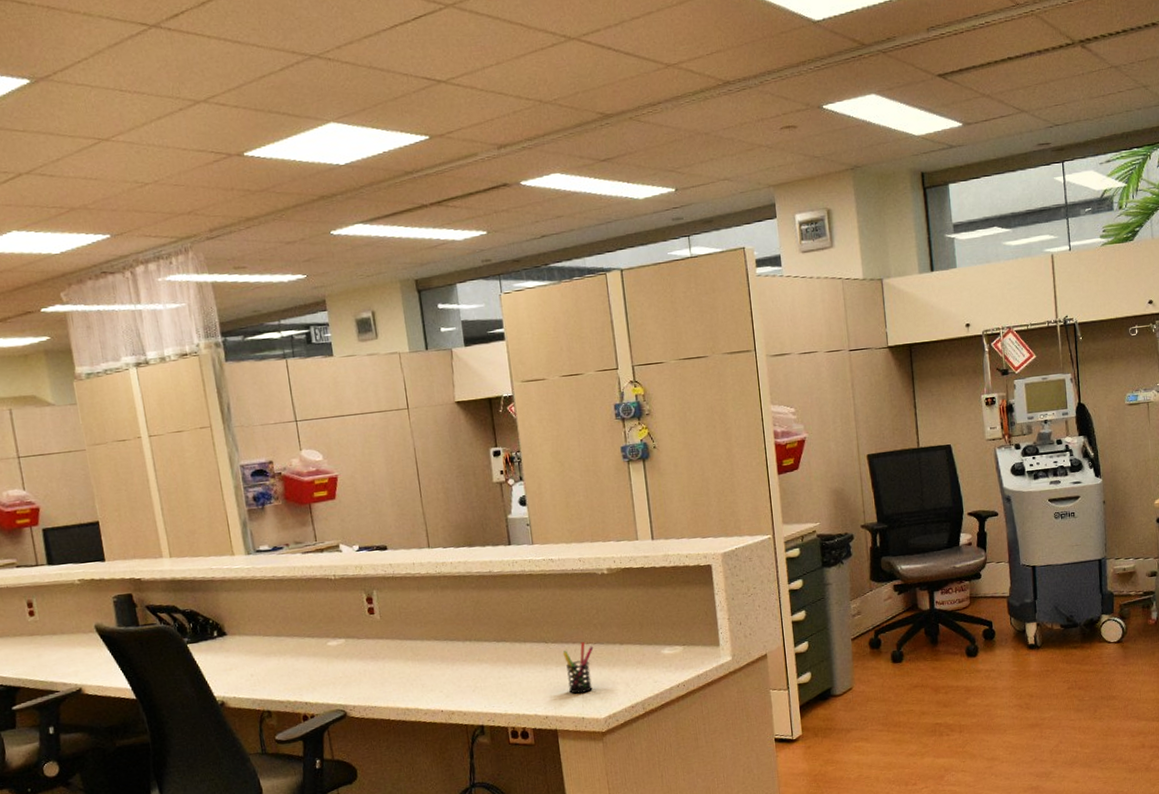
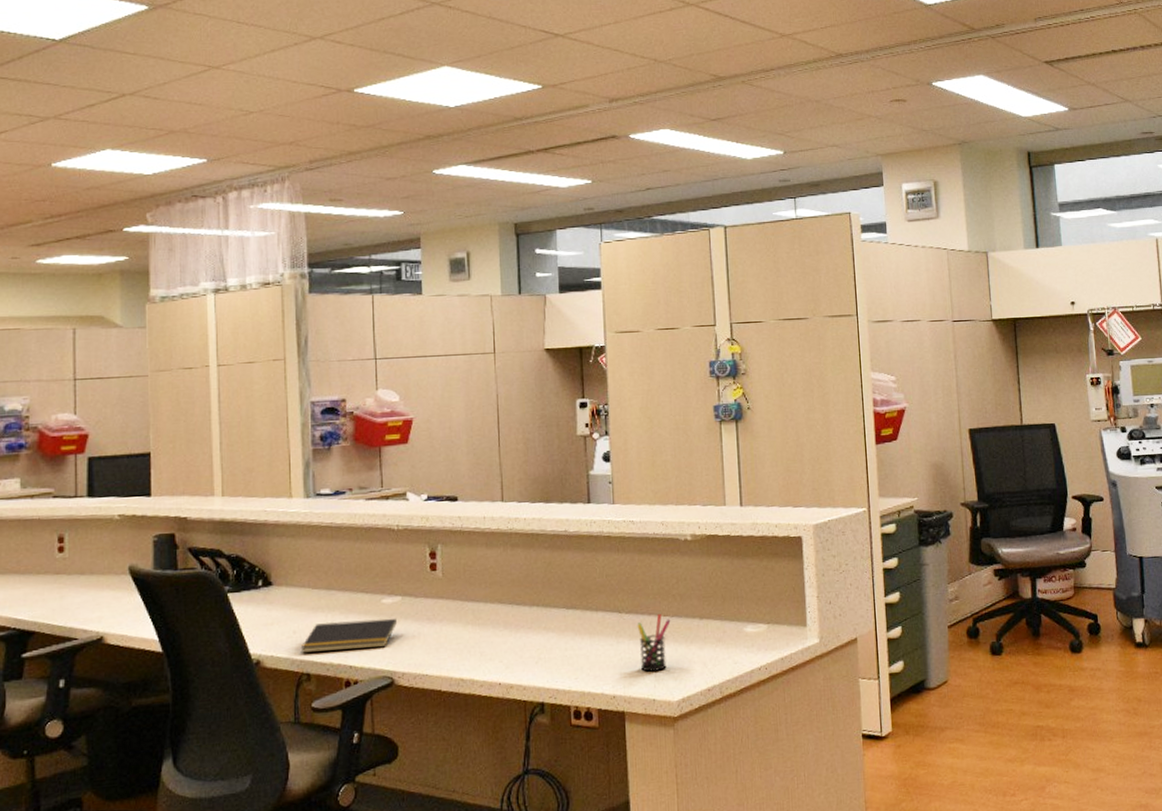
notepad: none [259,658,343,693] -> present [300,618,397,653]

